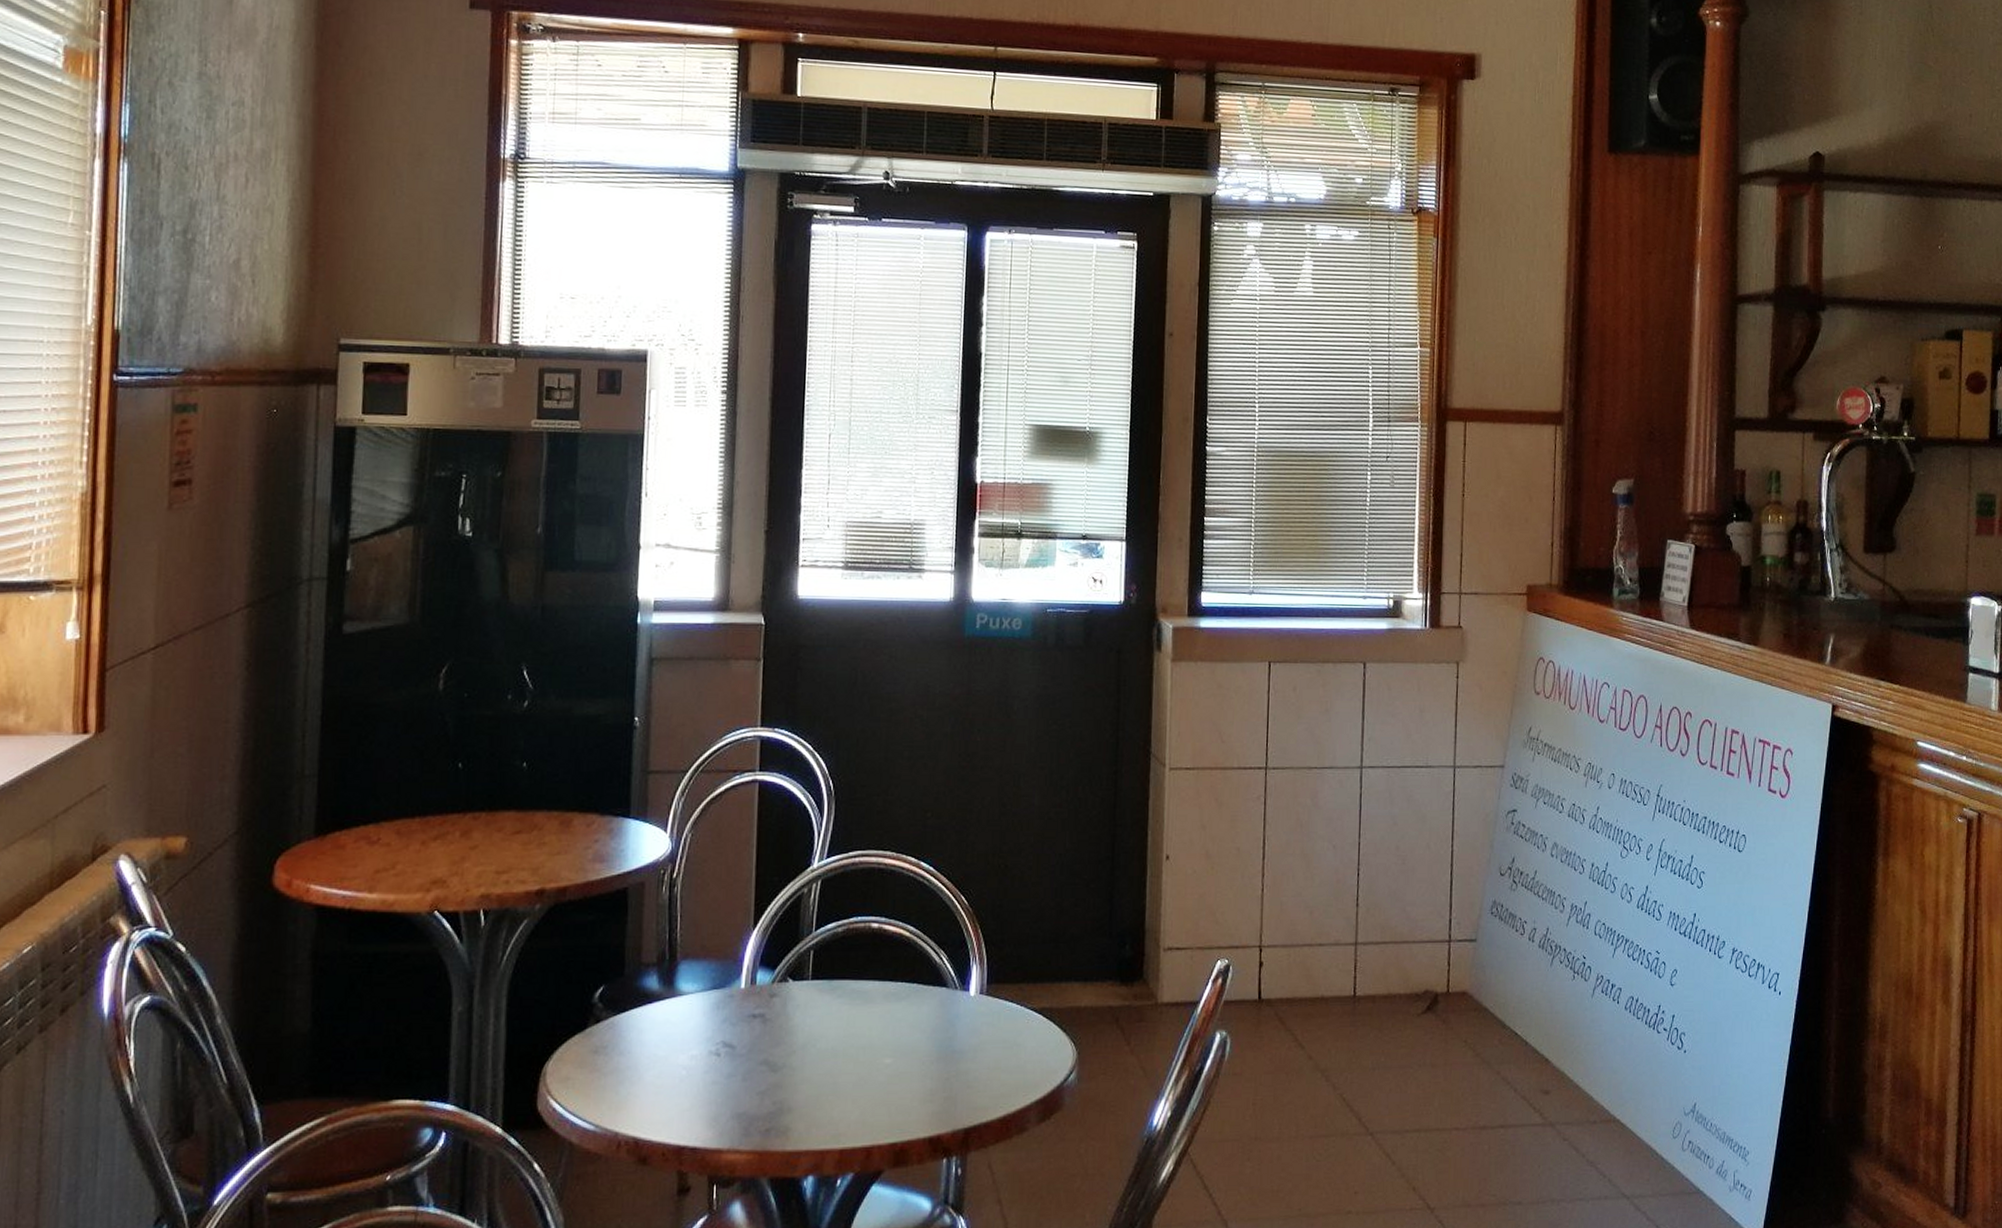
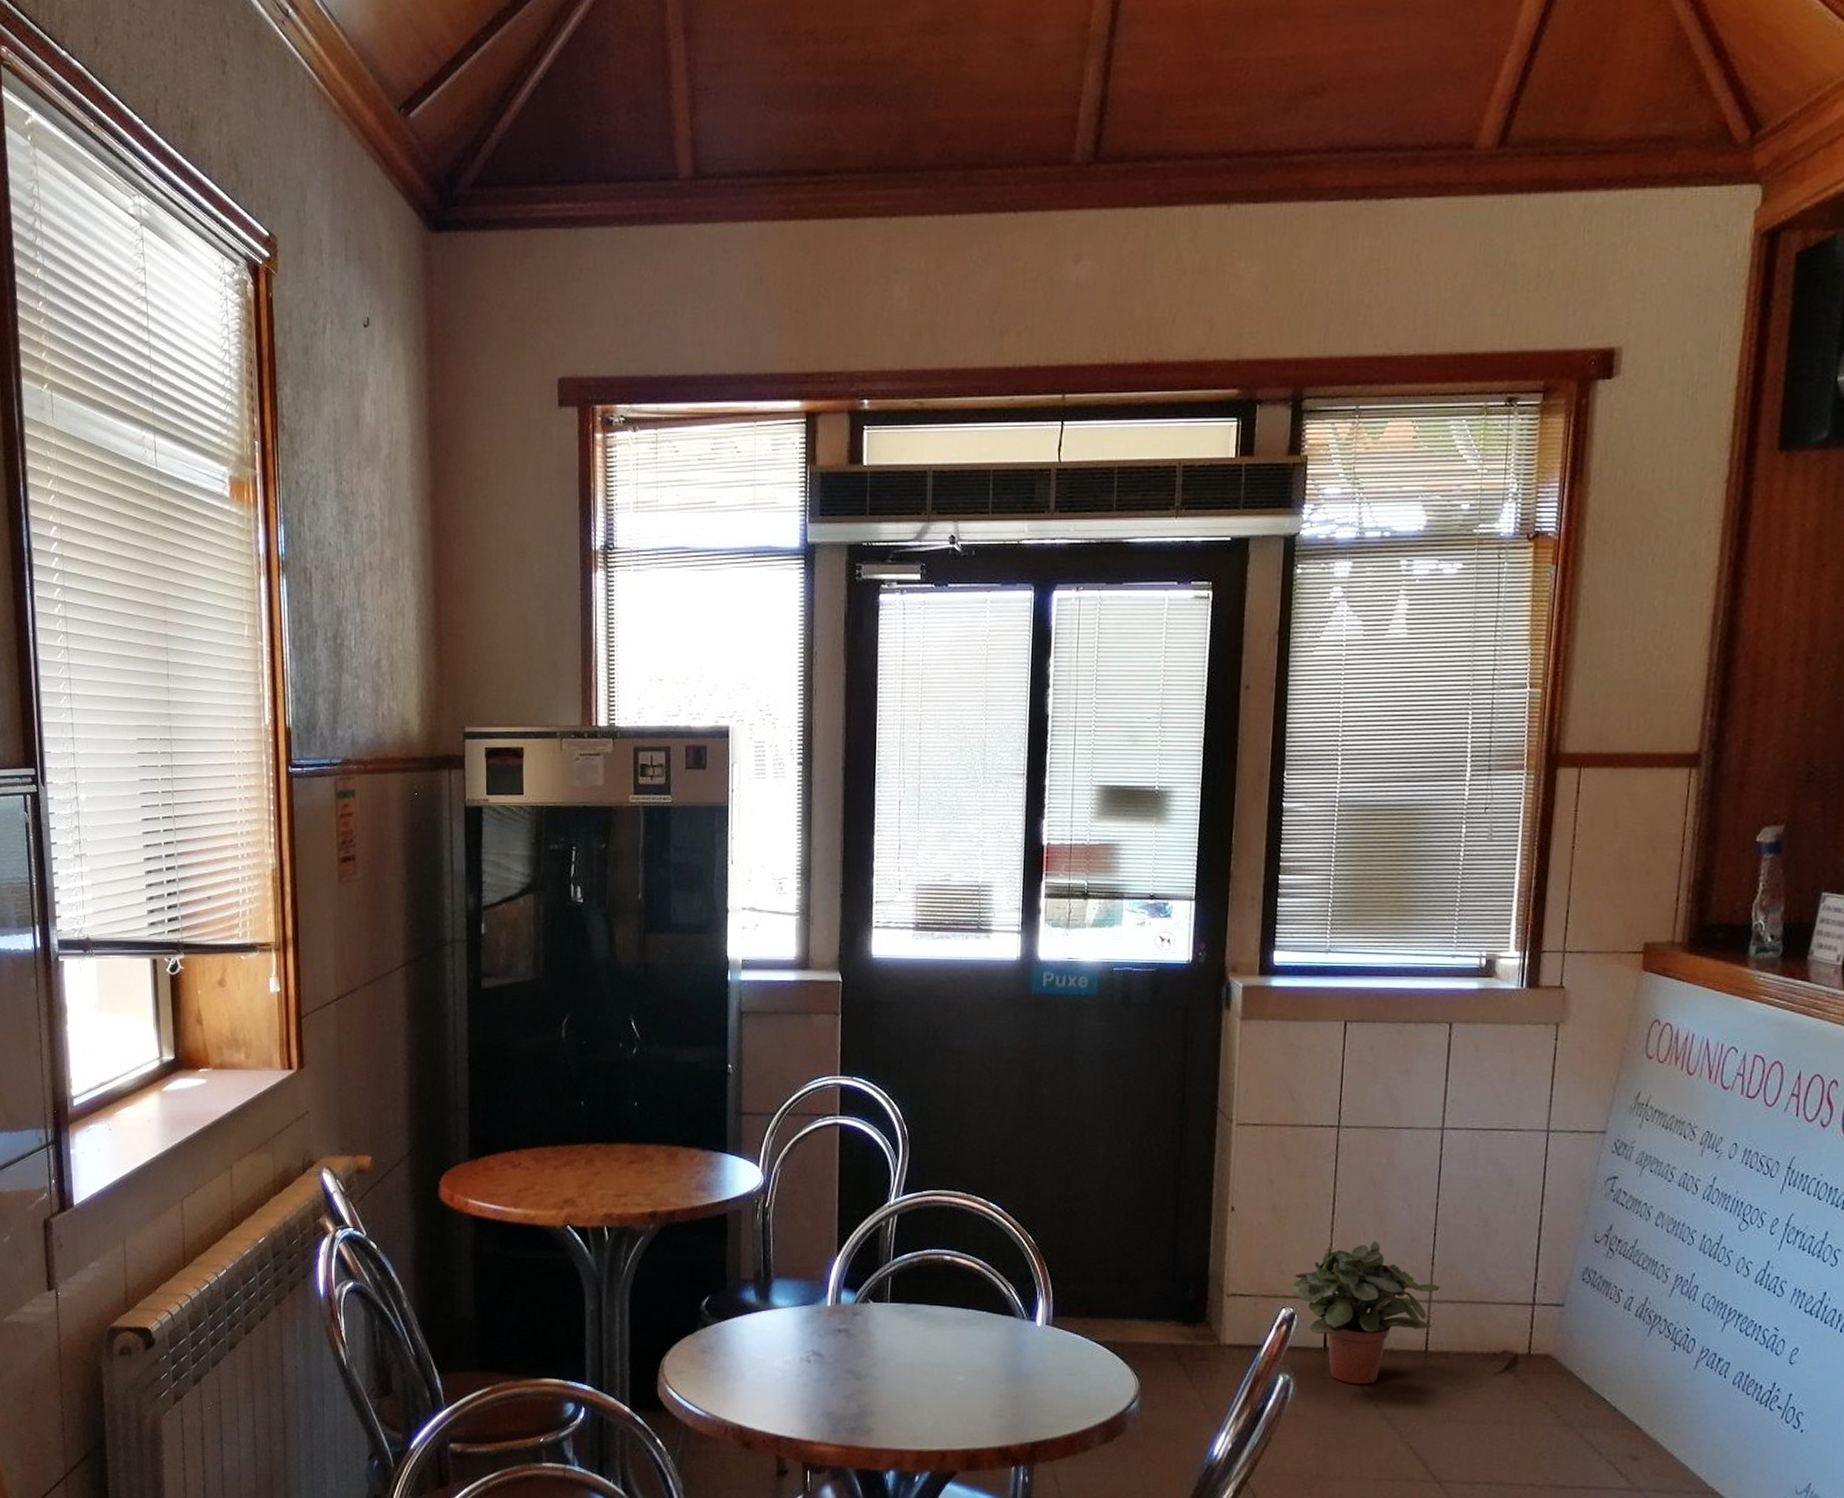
potted plant: none [1226,884,1365,1037] -> present [1291,1240,1440,1385]

